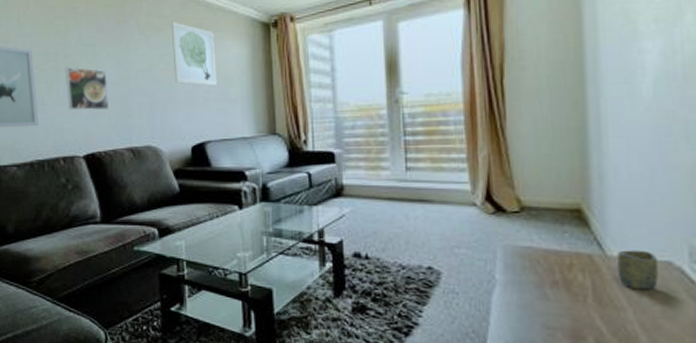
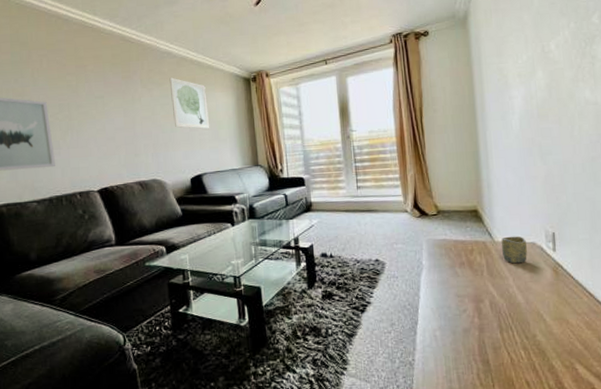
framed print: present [65,67,110,111] -> none [77,115,119,153]

